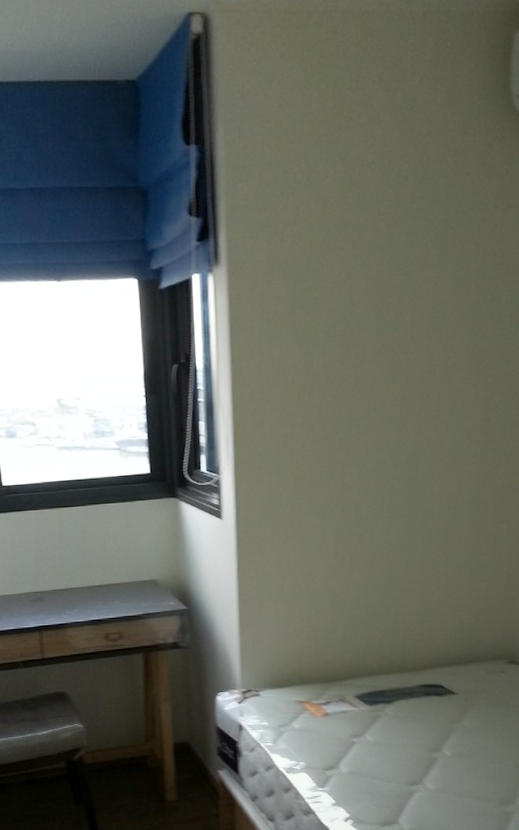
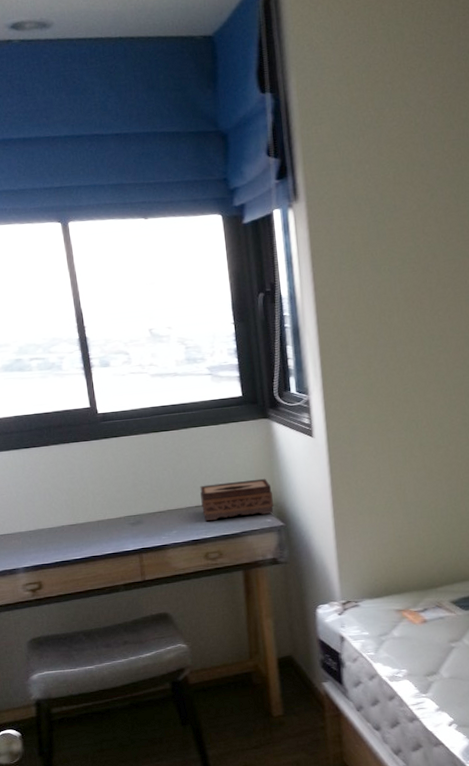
tissue box: none [103,560,177,601] -> present [200,478,274,521]

